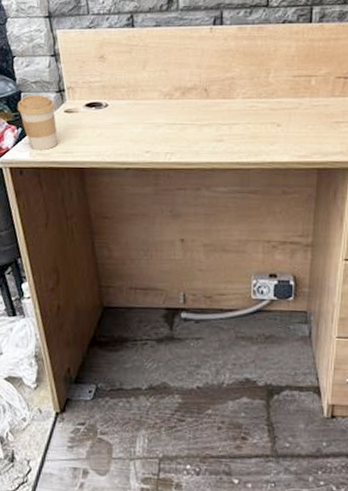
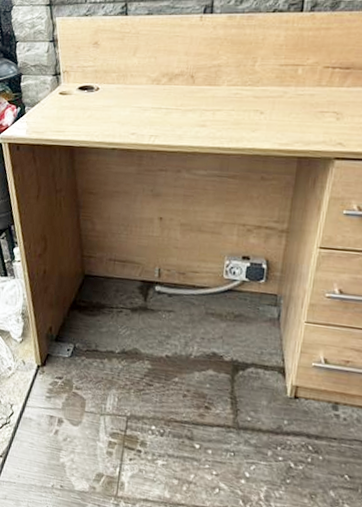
coffee cup: present [17,95,58,151] -> none [17,78,52,129]

